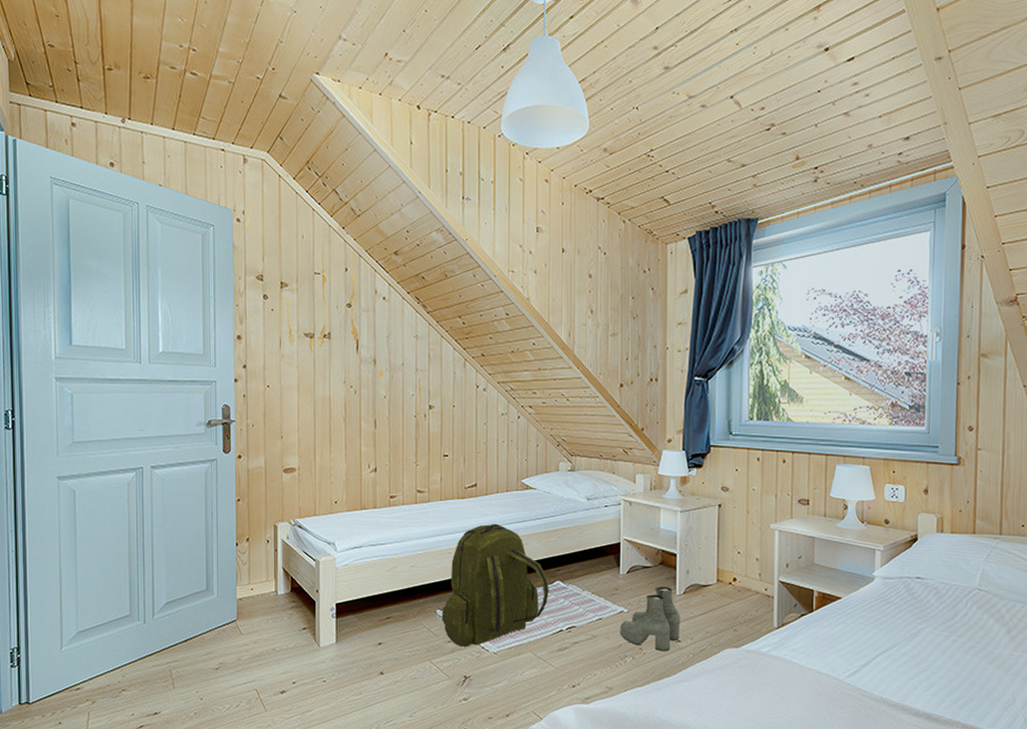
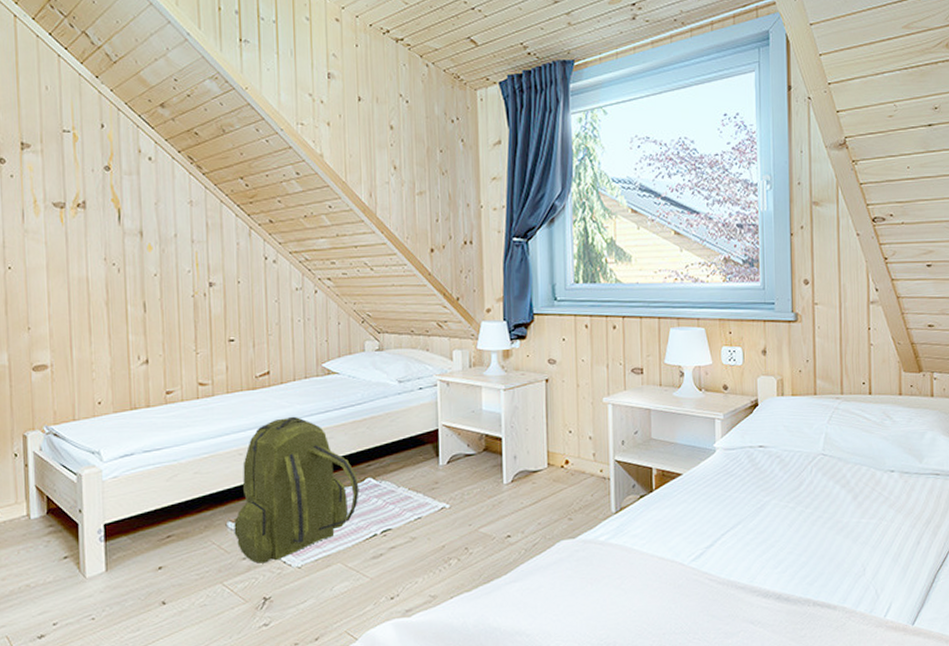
boots: present [620,586,681,652] -> none [442,475,510,550]

